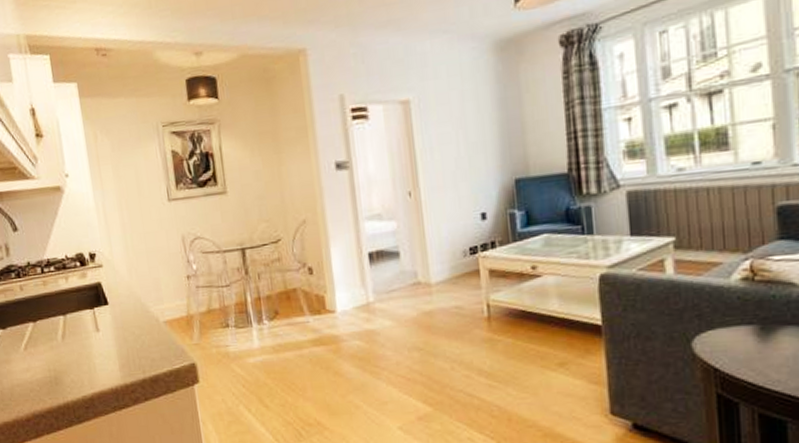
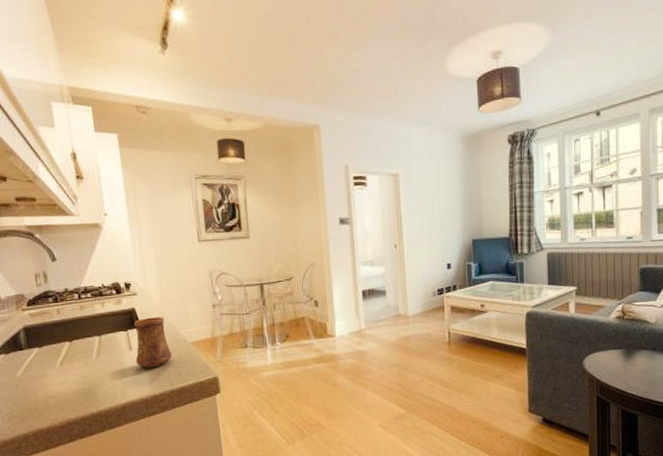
cup: none [100,291,143,353] -> present [133,317,172,368]

